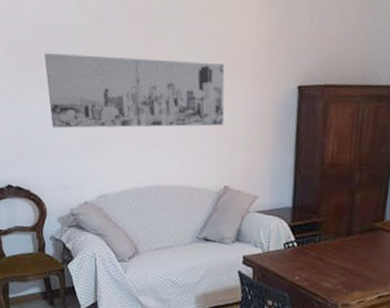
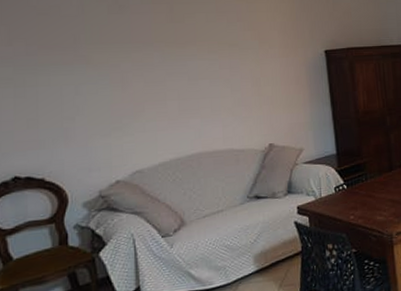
wall art: present [45,53,225,129] -> none [57,36,261,110]

